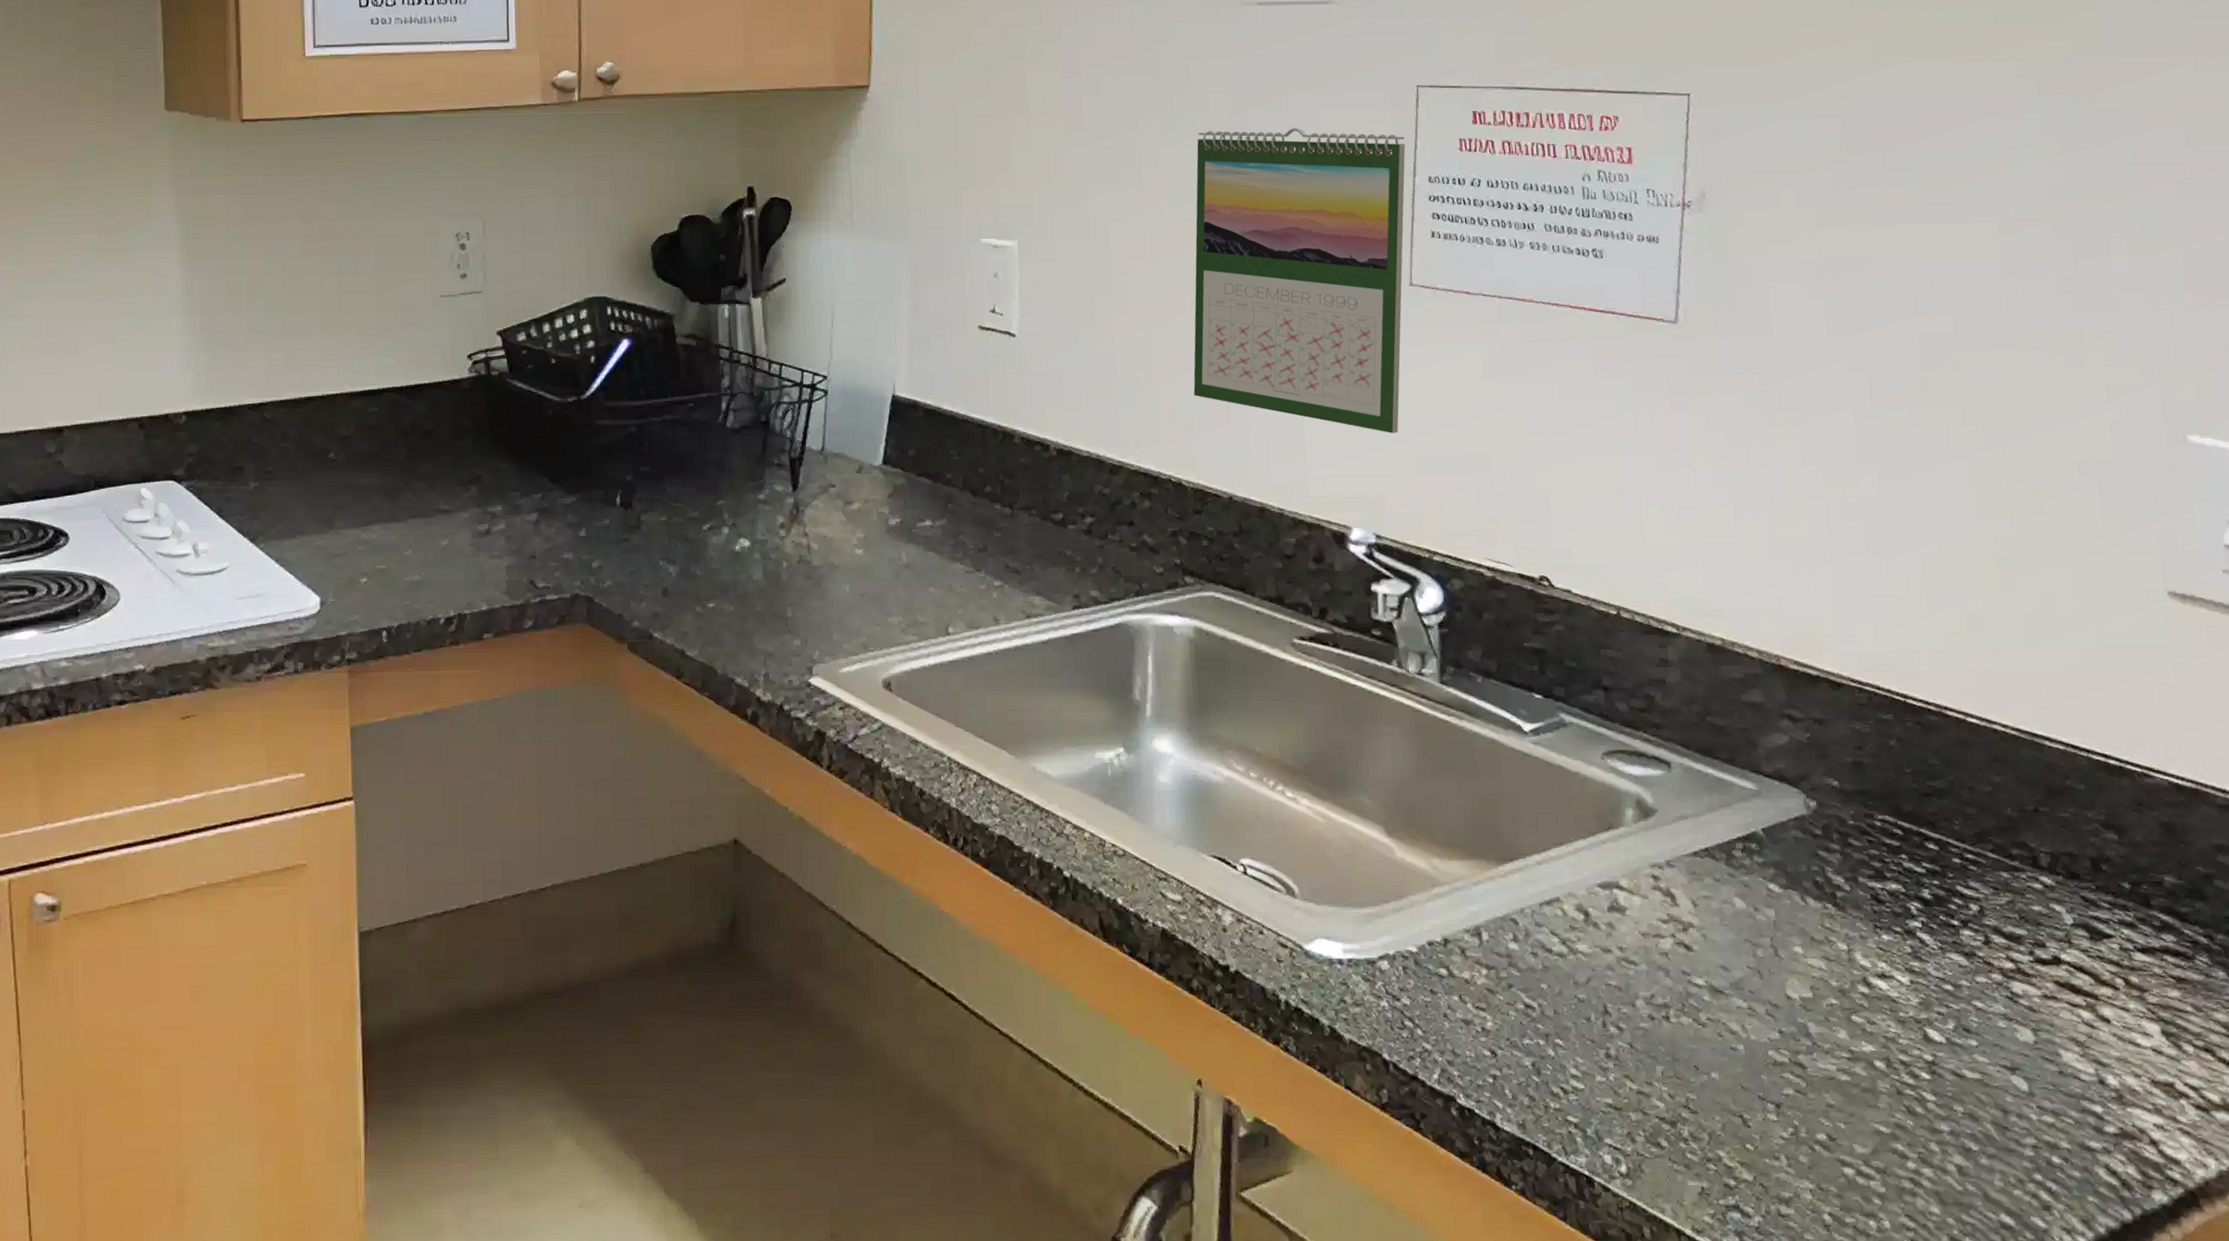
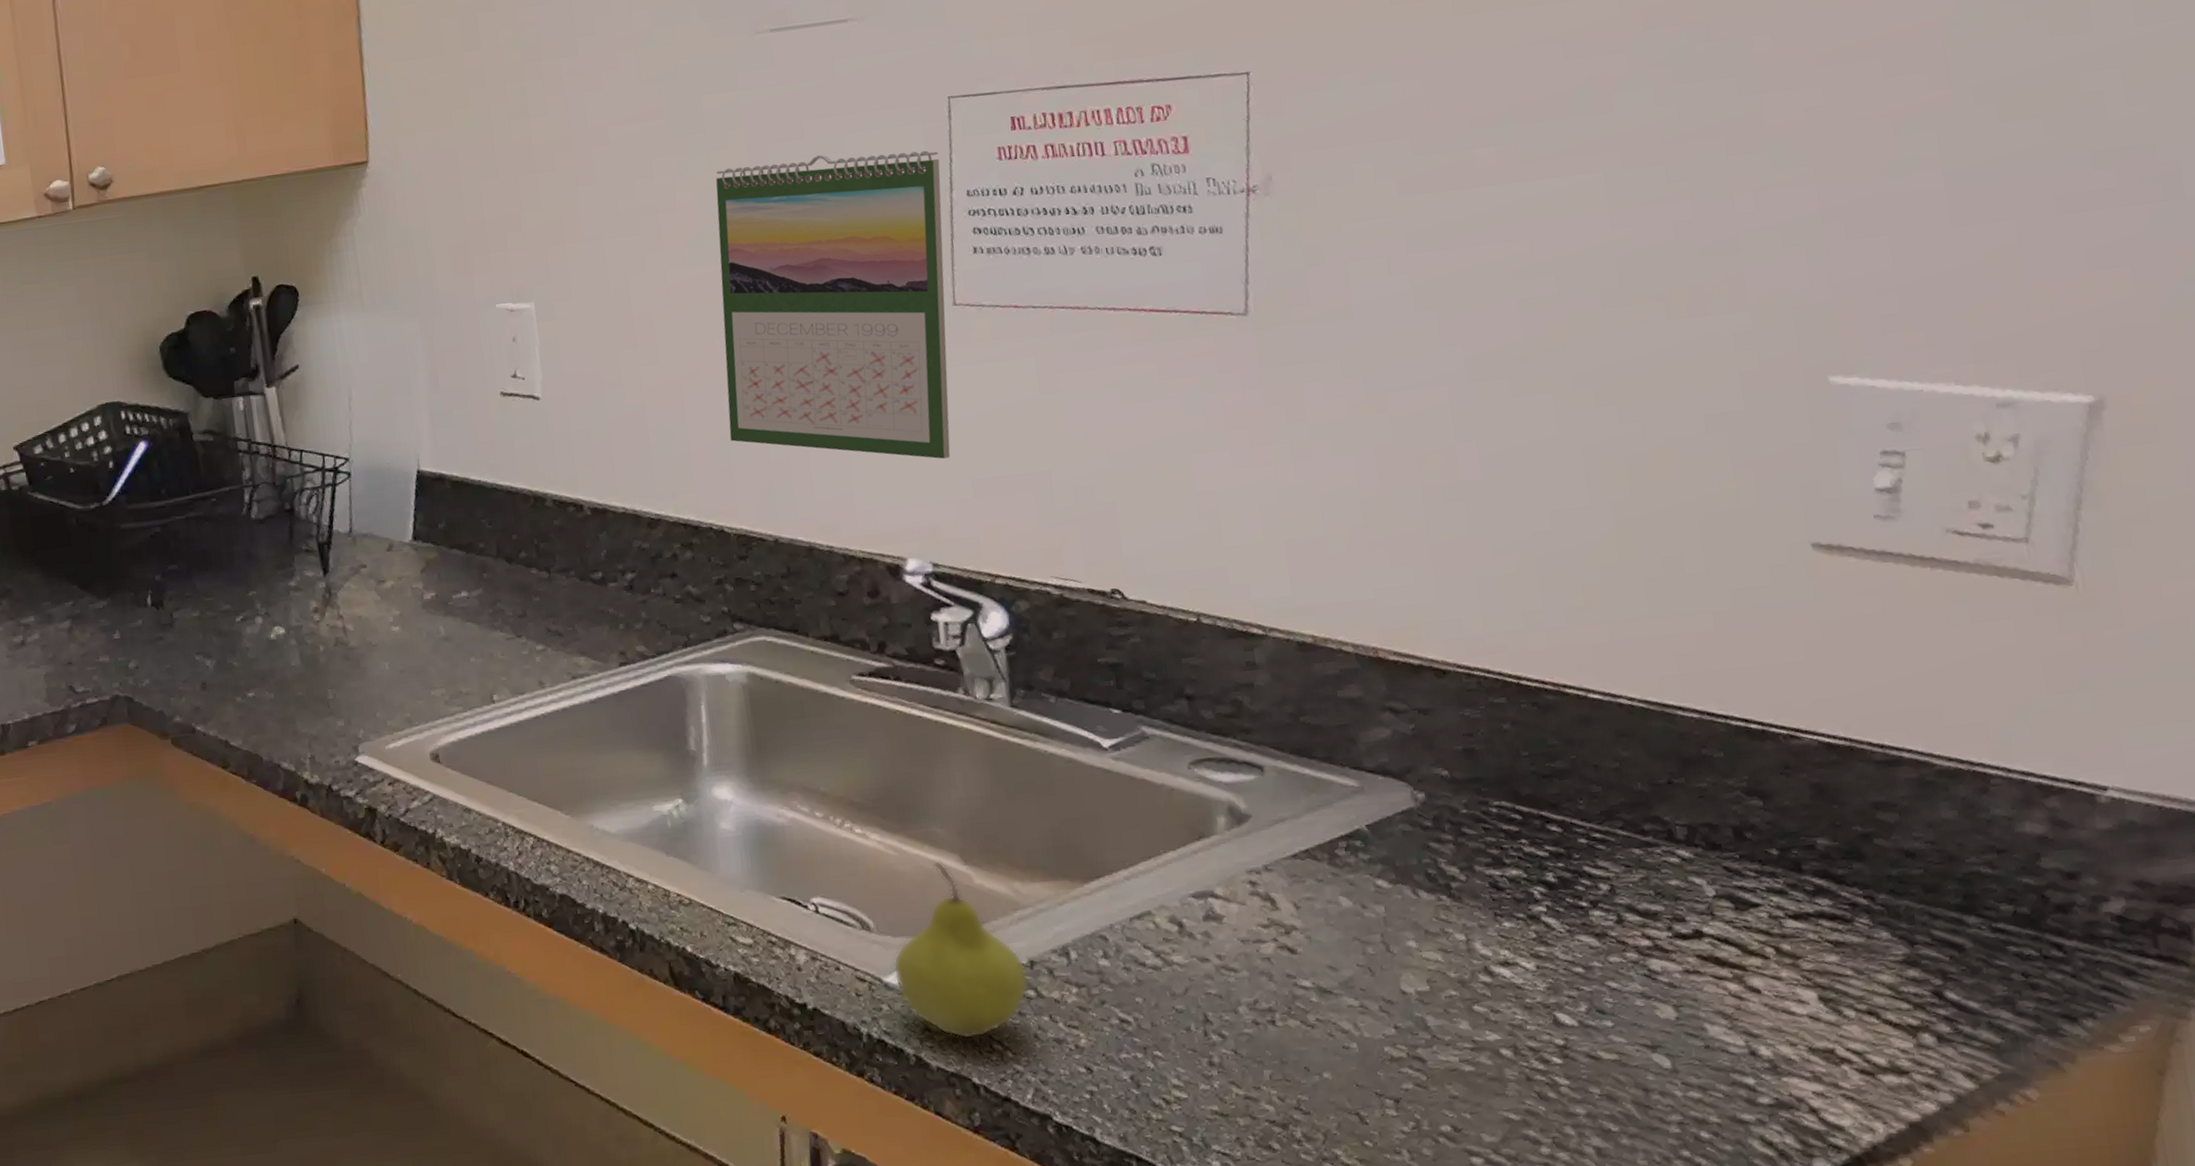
fruit: none [1314,831,1442,1014] -> present [892,861,1029,1040]

